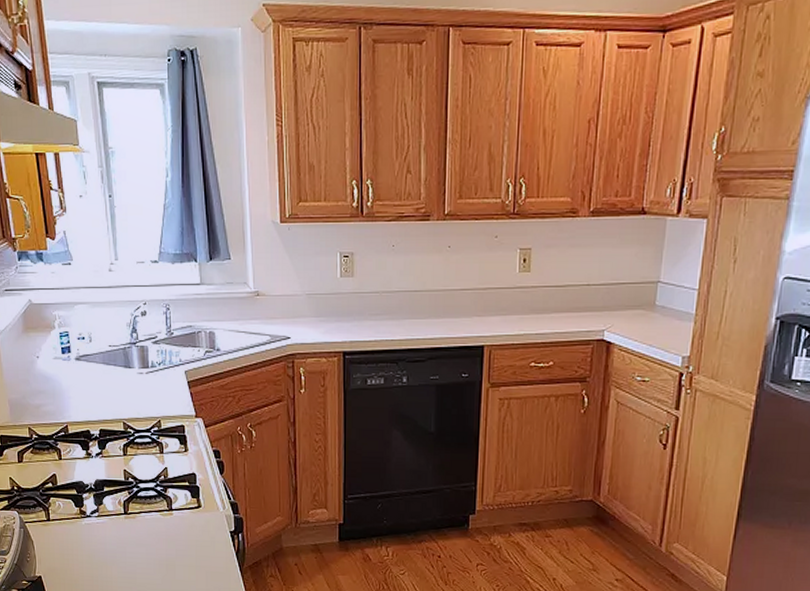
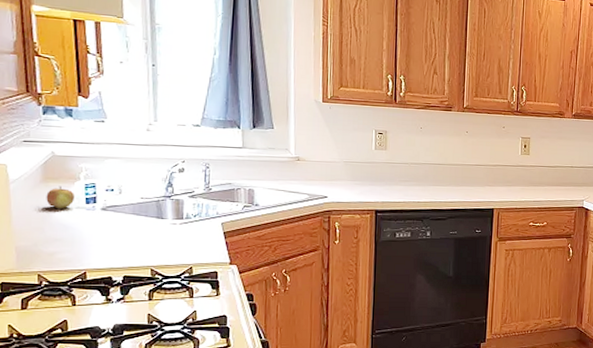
apple: none [28,335,53,359] -> present [46,185,76,208]

